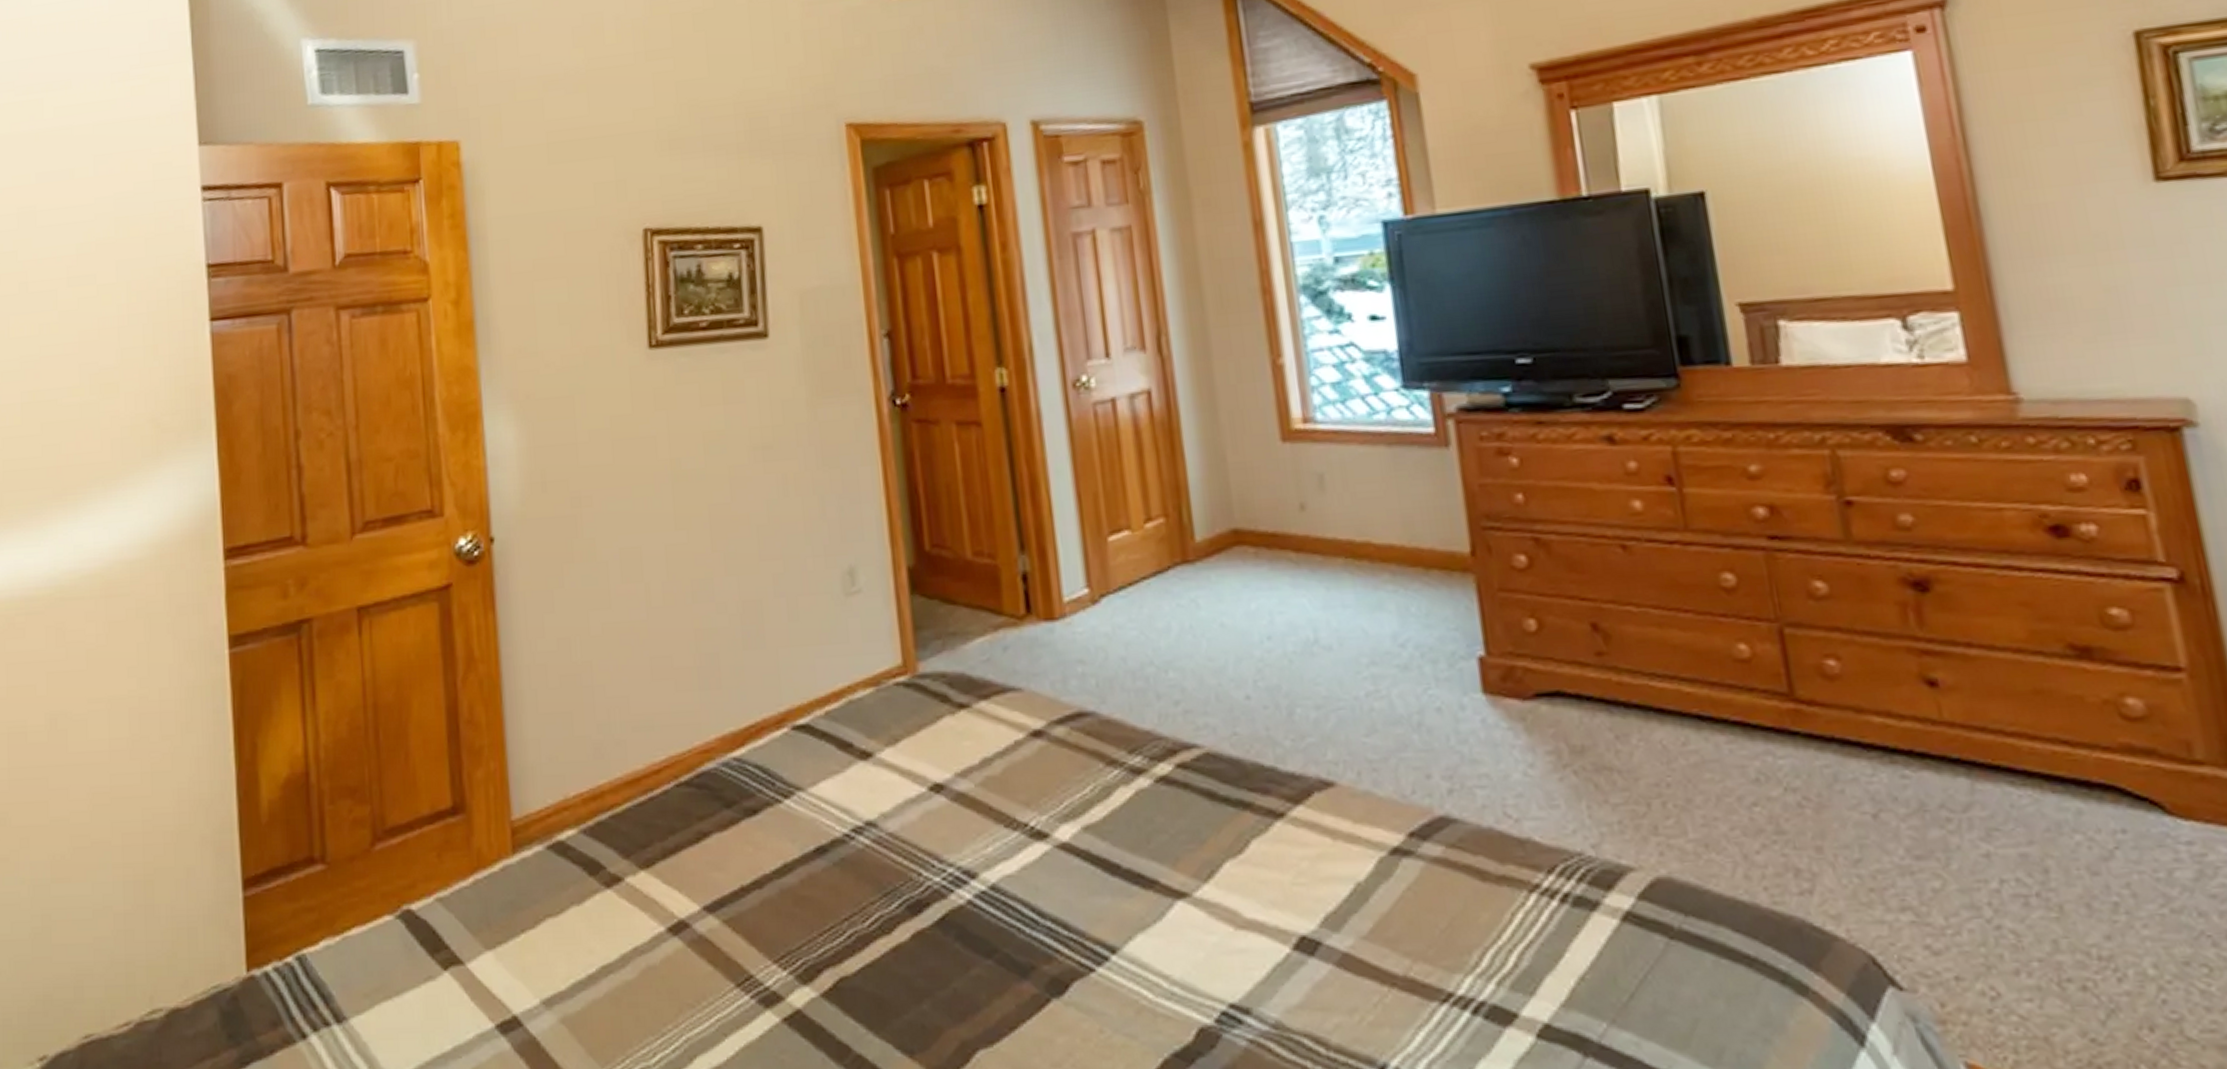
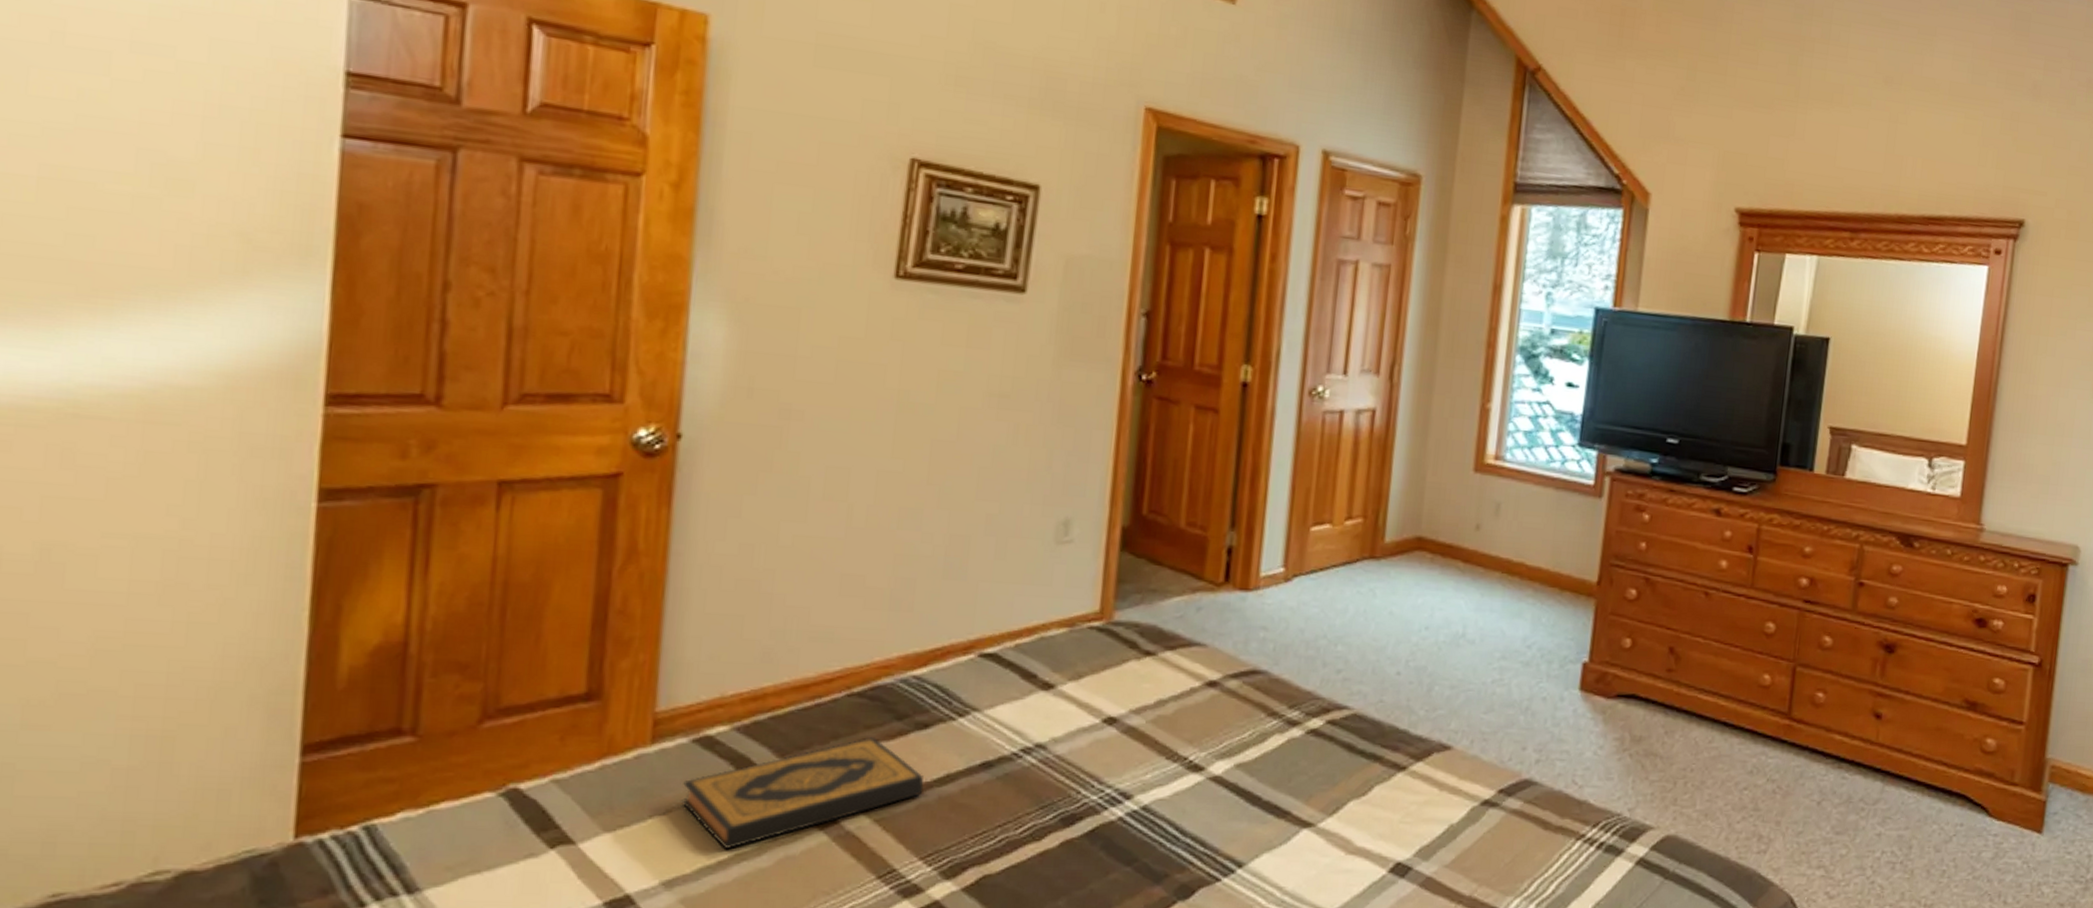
hardback book: none [545,829,764,963] -> present [681,737,924,850]

